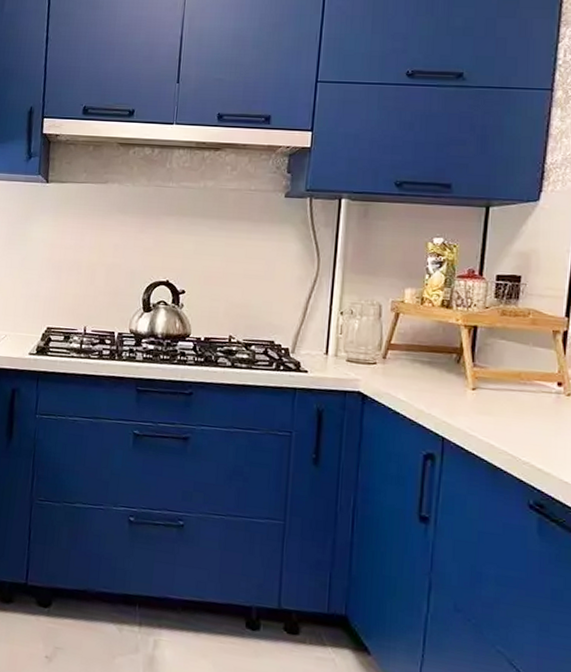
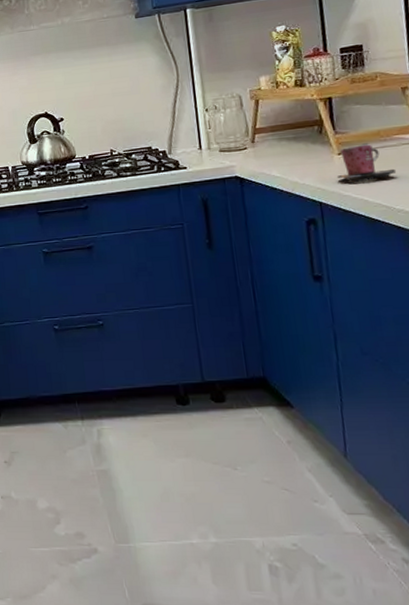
mug: none [466,382,530,425] -> present [336,143,397,183]

